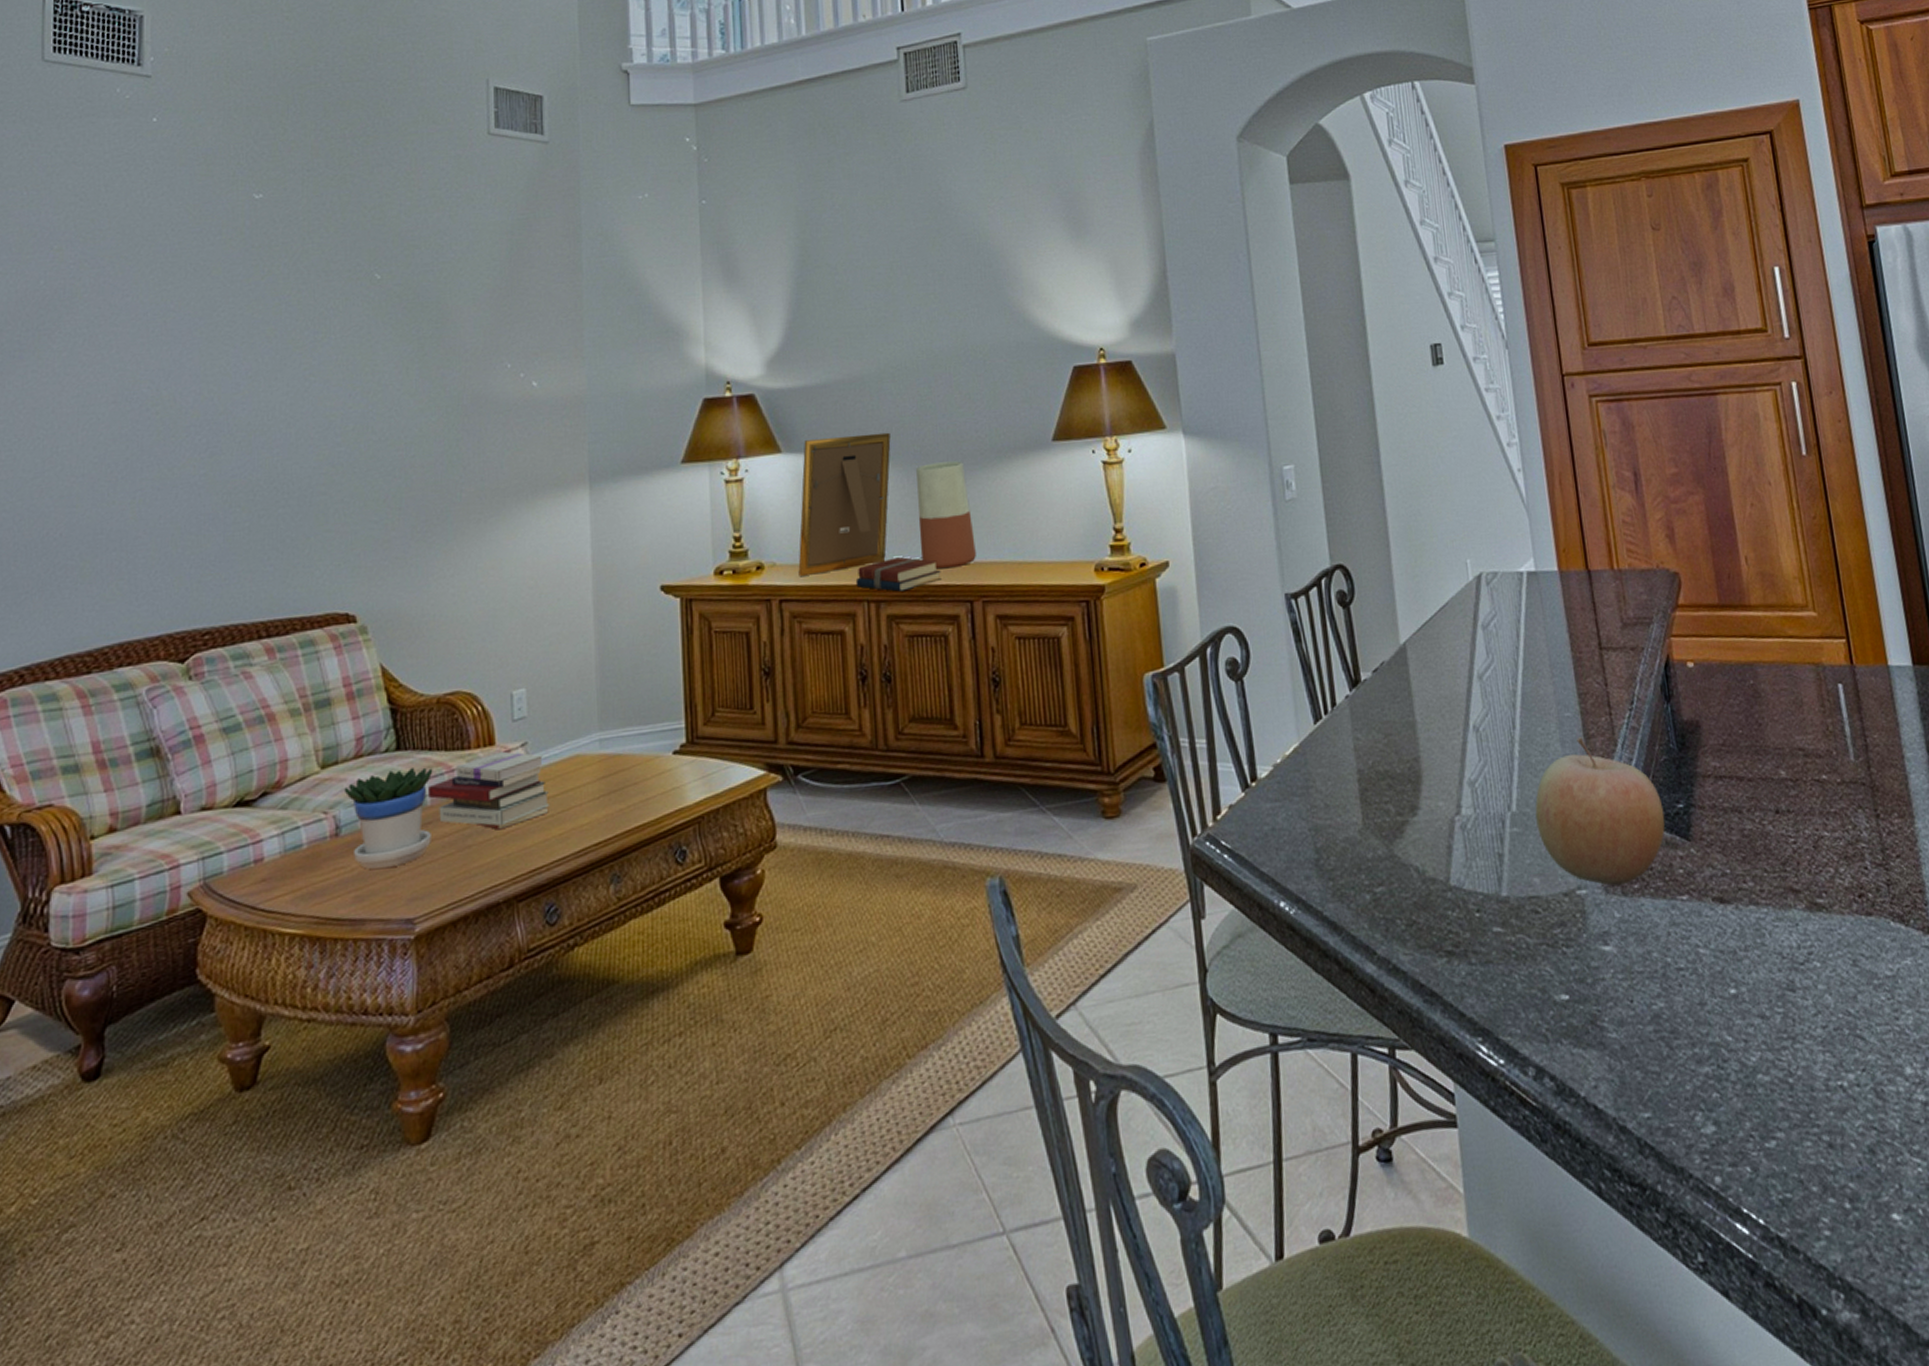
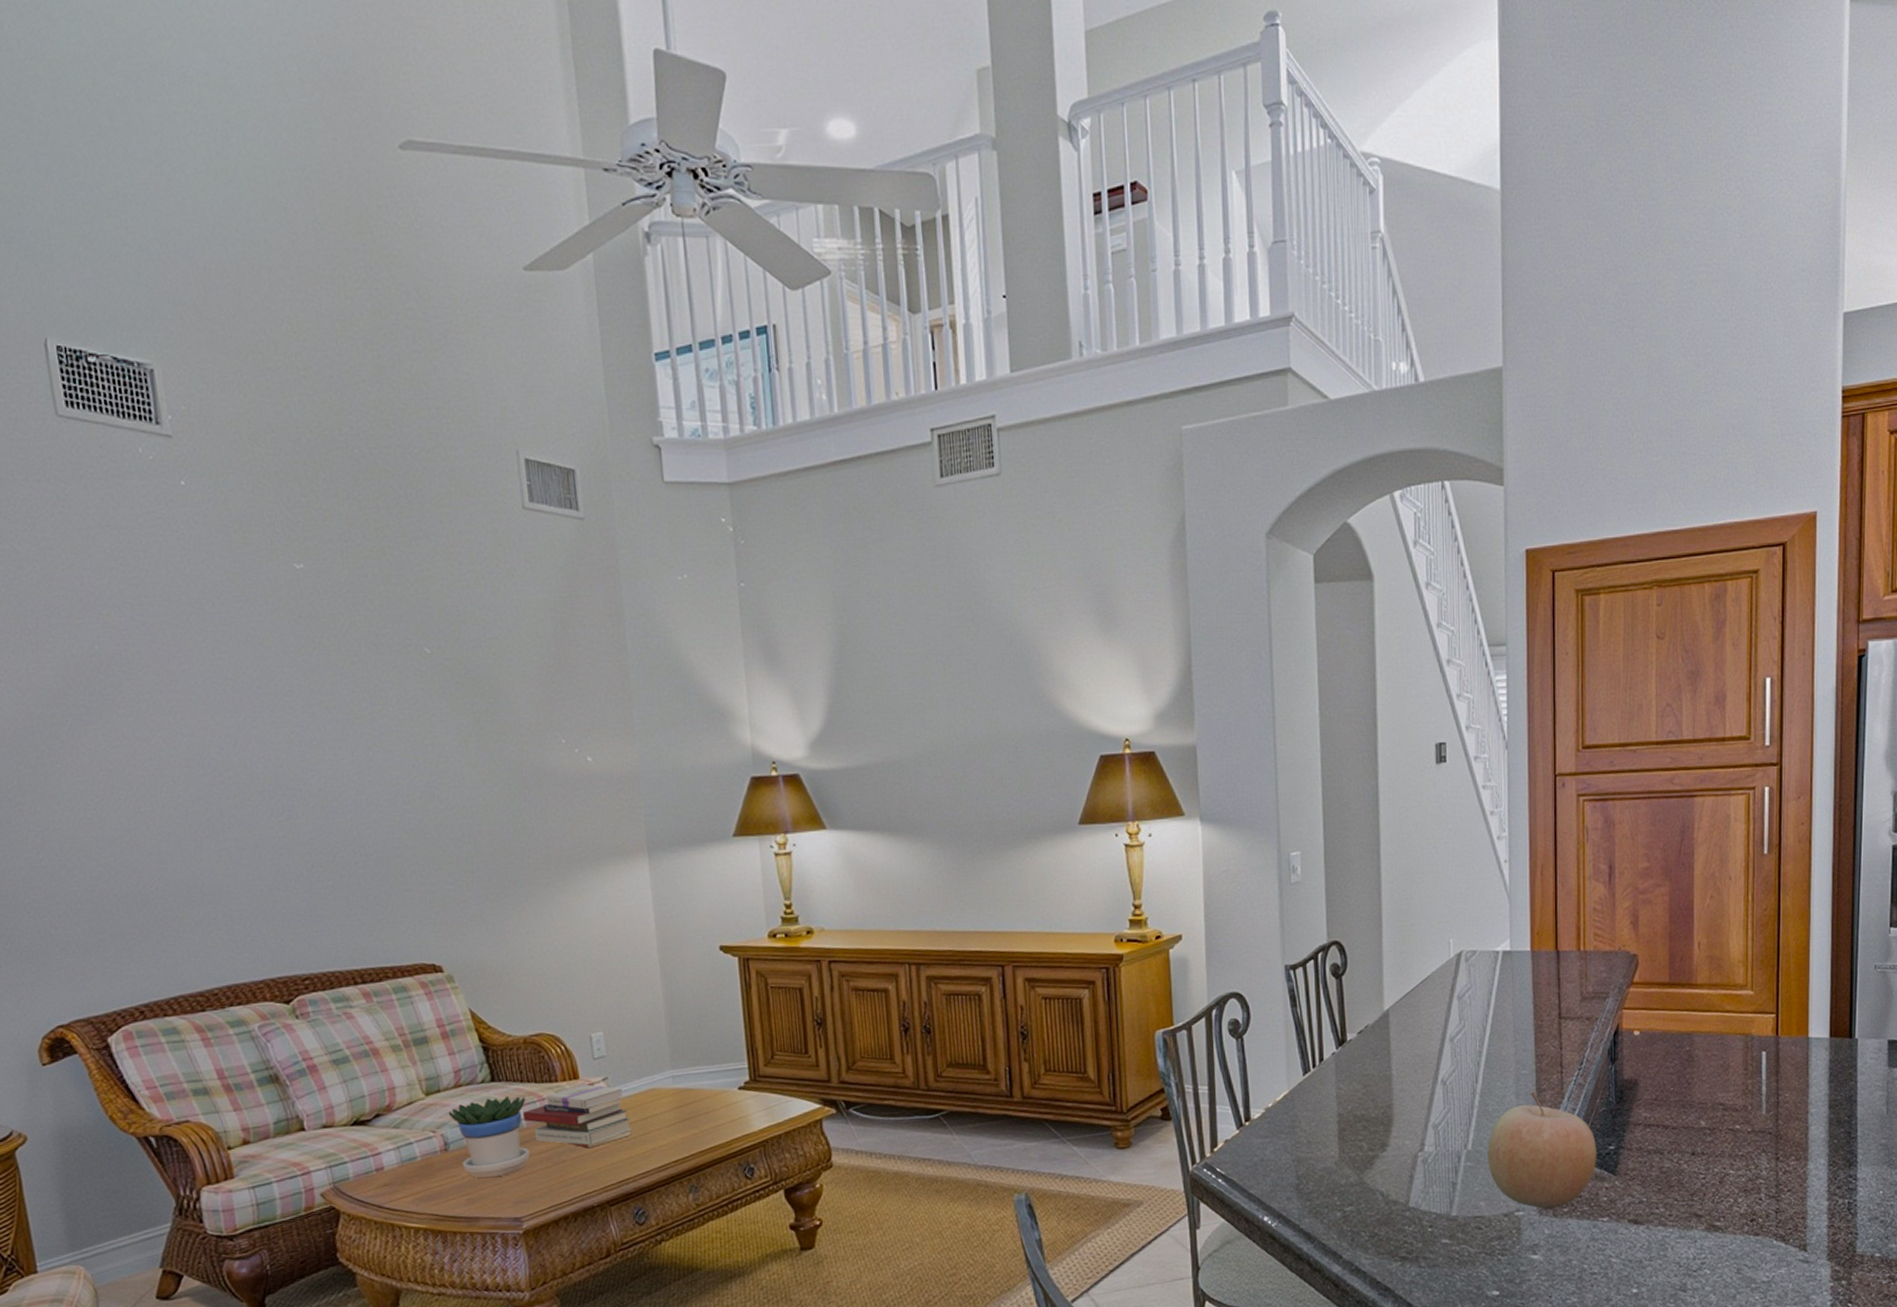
picture frame: present [798,432,891,577] -> none [845,812,928,942]
books: present [855,557,942,592] -> none [897,926,976,956]
vase: present [916,461,976,570] -> none [952,840,1007,937]

